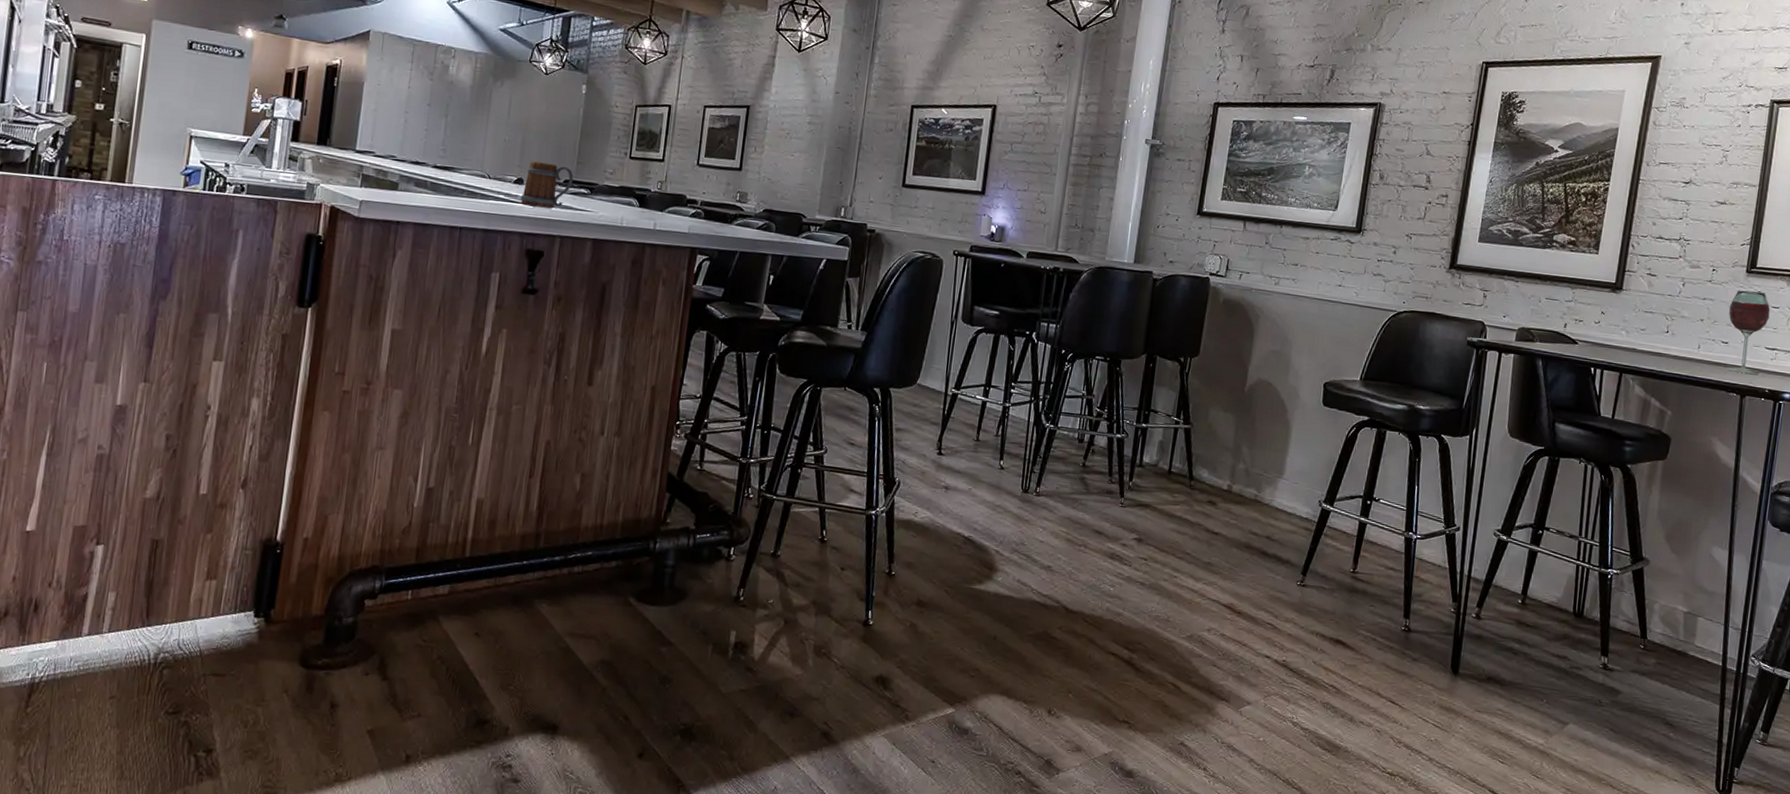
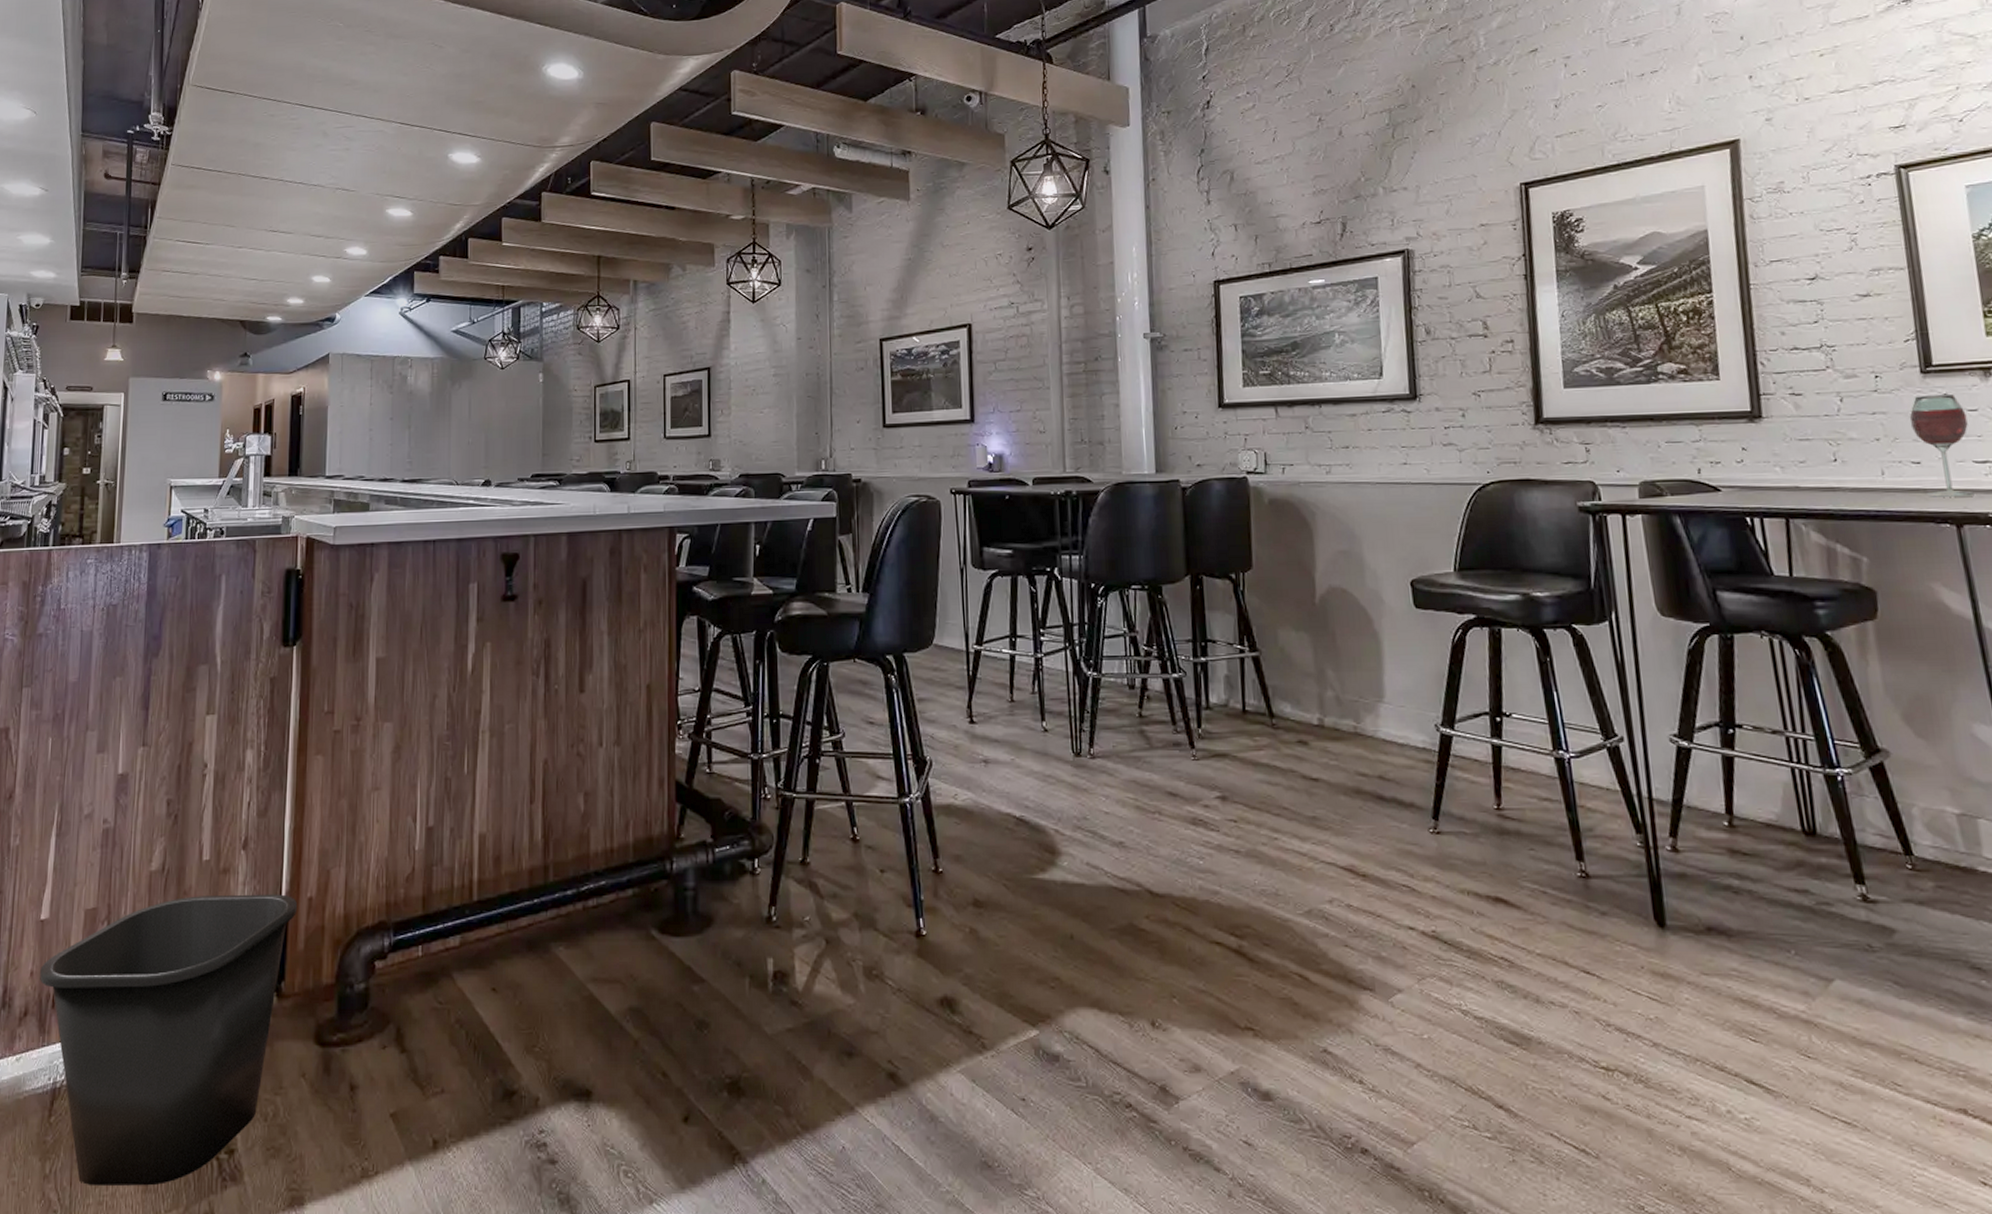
waste bin: none [22,525,293,774] -> present [40,894,298,1186]
beer mug: present [520,161,574,209] -> none [489,459,541,508]

